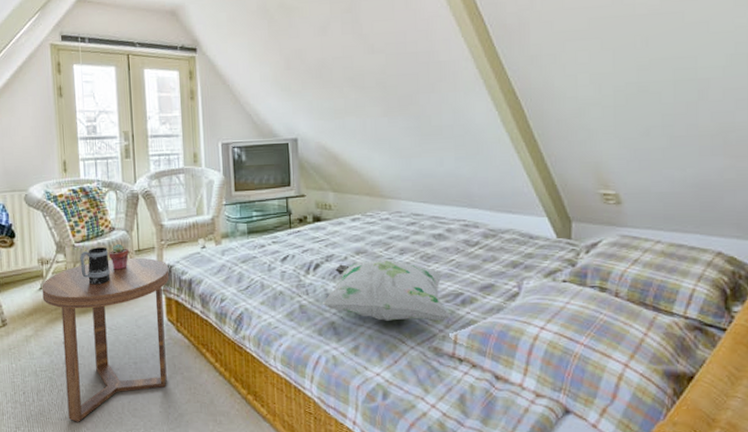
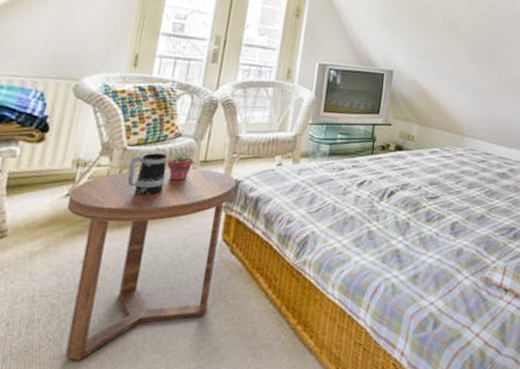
decorative pillow: present [323,258,452,321] -> none [391,191,504,252]

